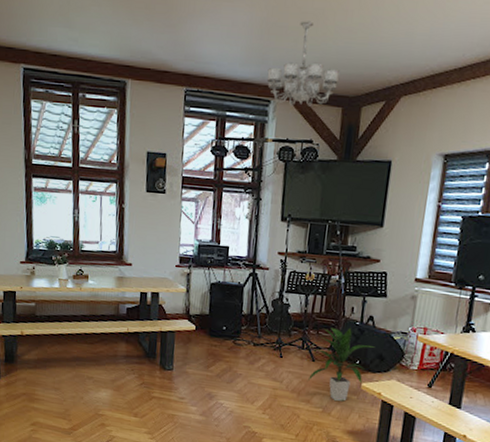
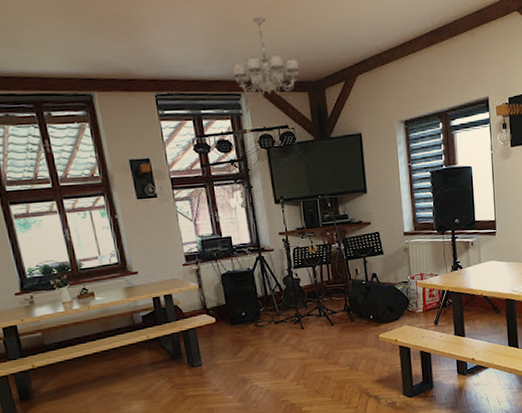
indoor plant: present [307,327,375,402] -> none [330,287,383,356]

